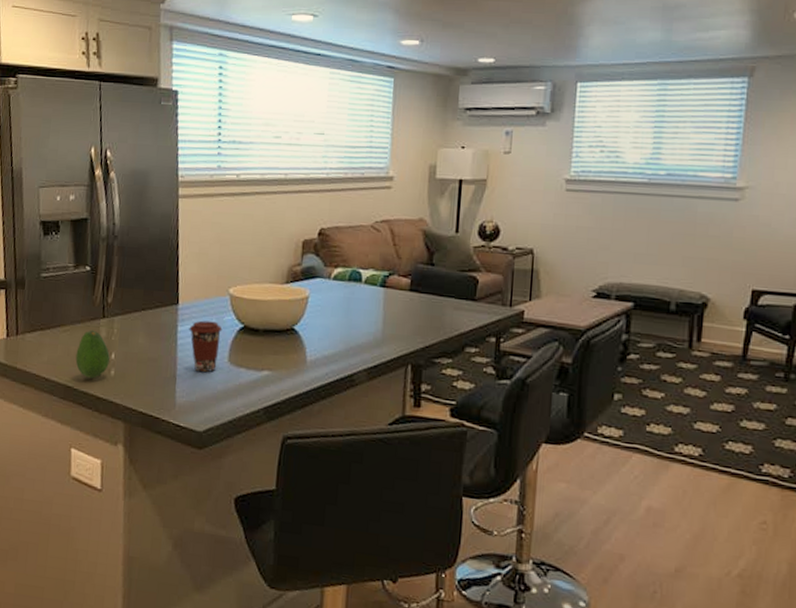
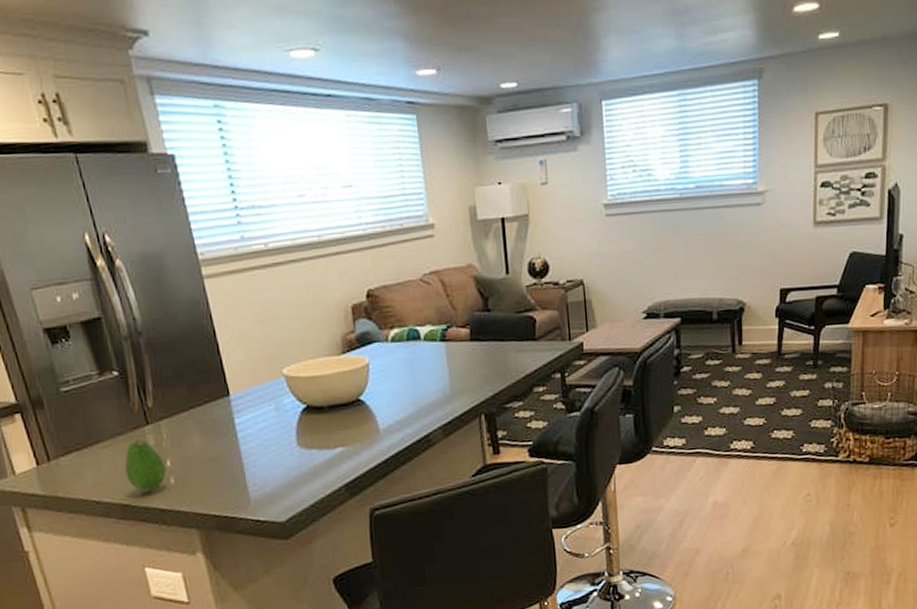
coffee cup: present [189,320,223,373] -> none [247,406,286,462]

